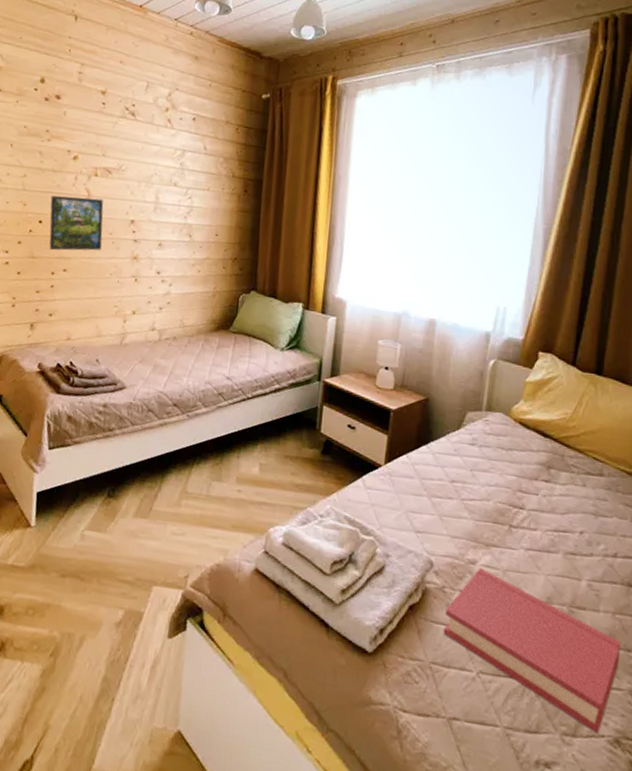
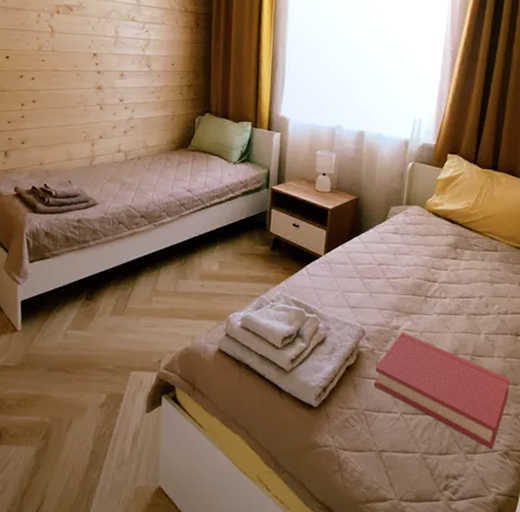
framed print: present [49,195,104,251] -> none [15,32,68,84]

